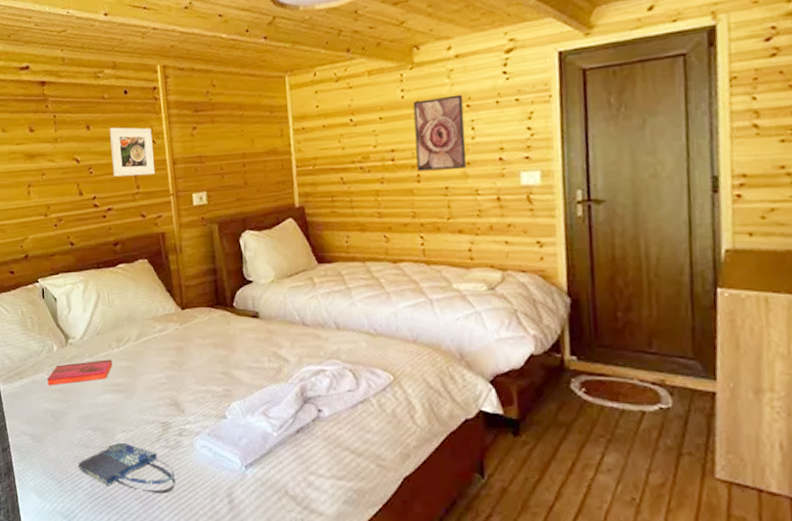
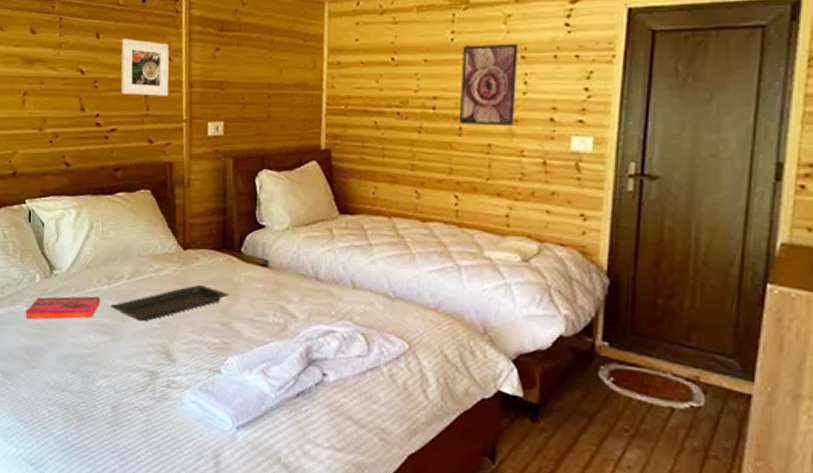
shopping bag: present [78,443,175,494] -> none [52,389,158,449]
serving tray: none [122,339,227,378] -> present [110,284,230,322]

